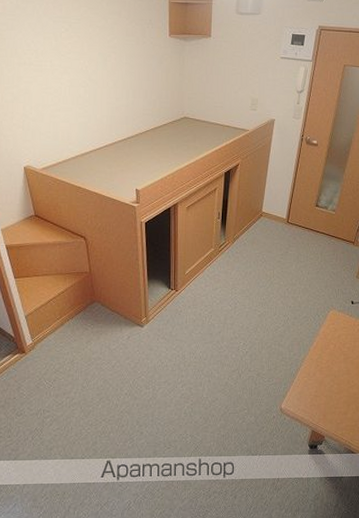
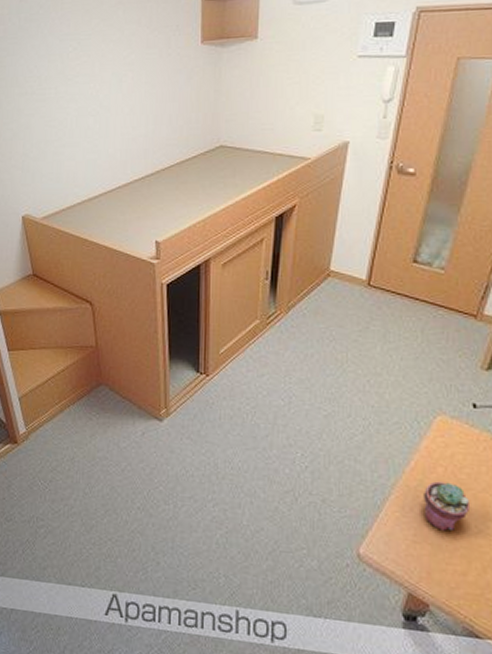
potted succulent: none [322,354,350,387] -> present [424,481,471,531]

